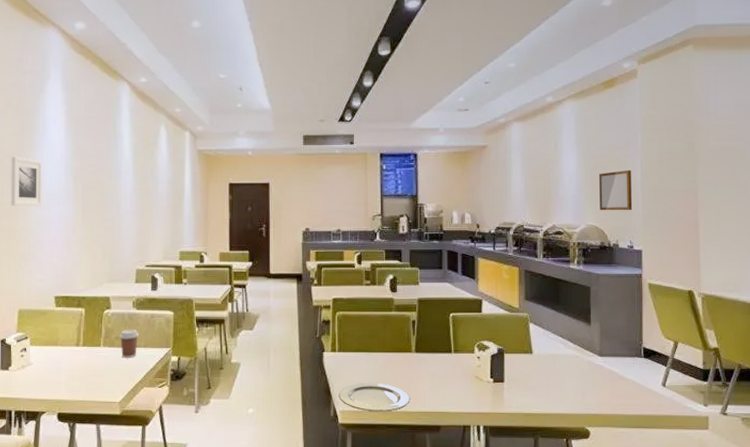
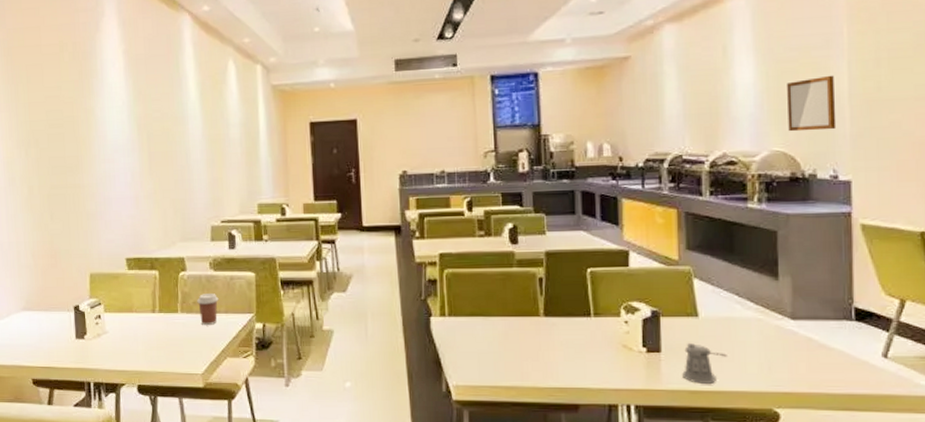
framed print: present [10,156,42,207] -> none [70,105,105,161]
plate: present [339,383,410,412] -> none [452,352,540,387]
pepper shaker: none [519,374,553,408] -> present [681,342,727,384]

